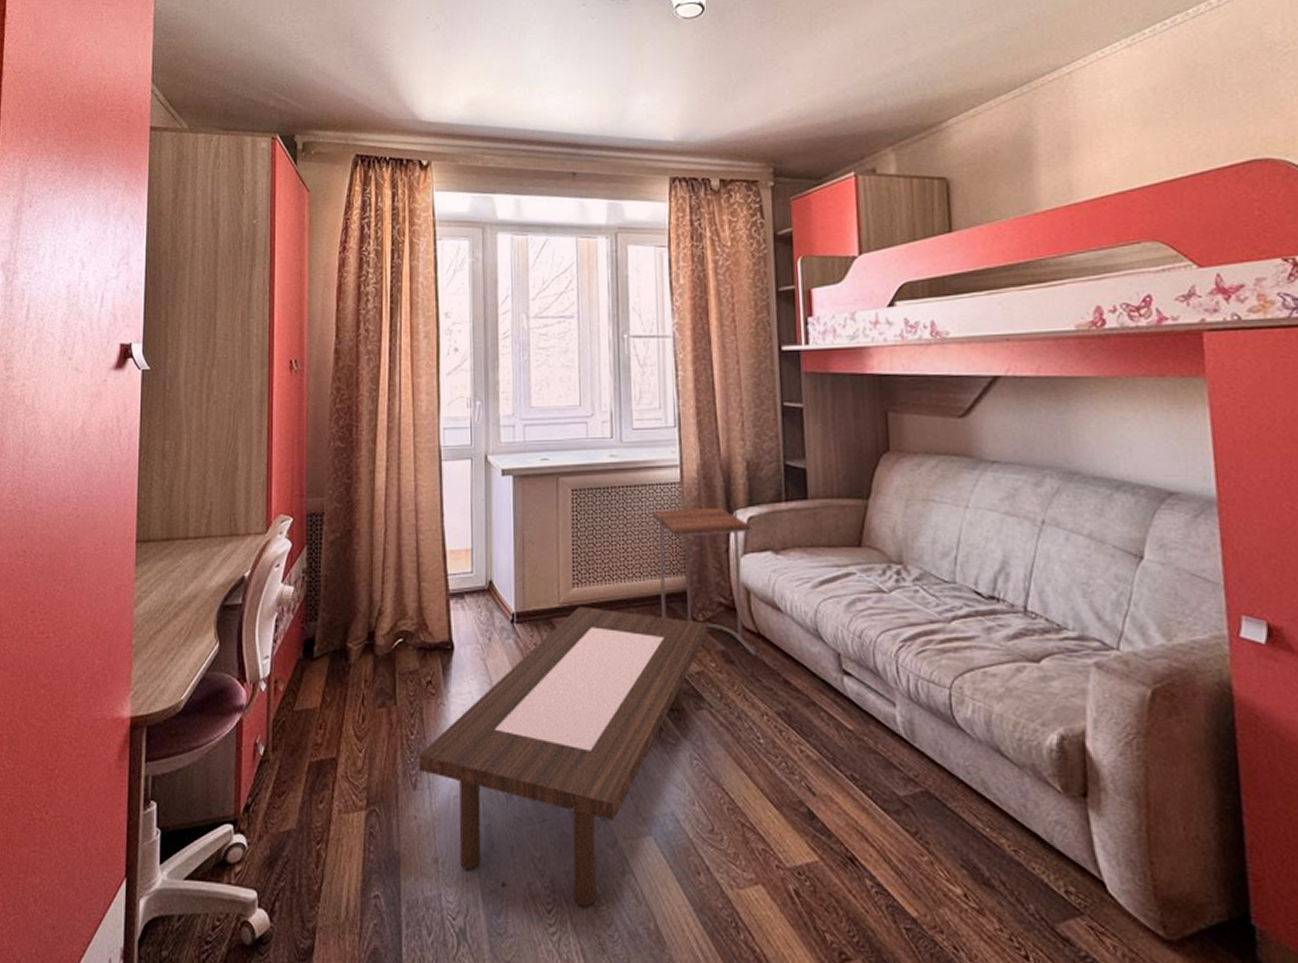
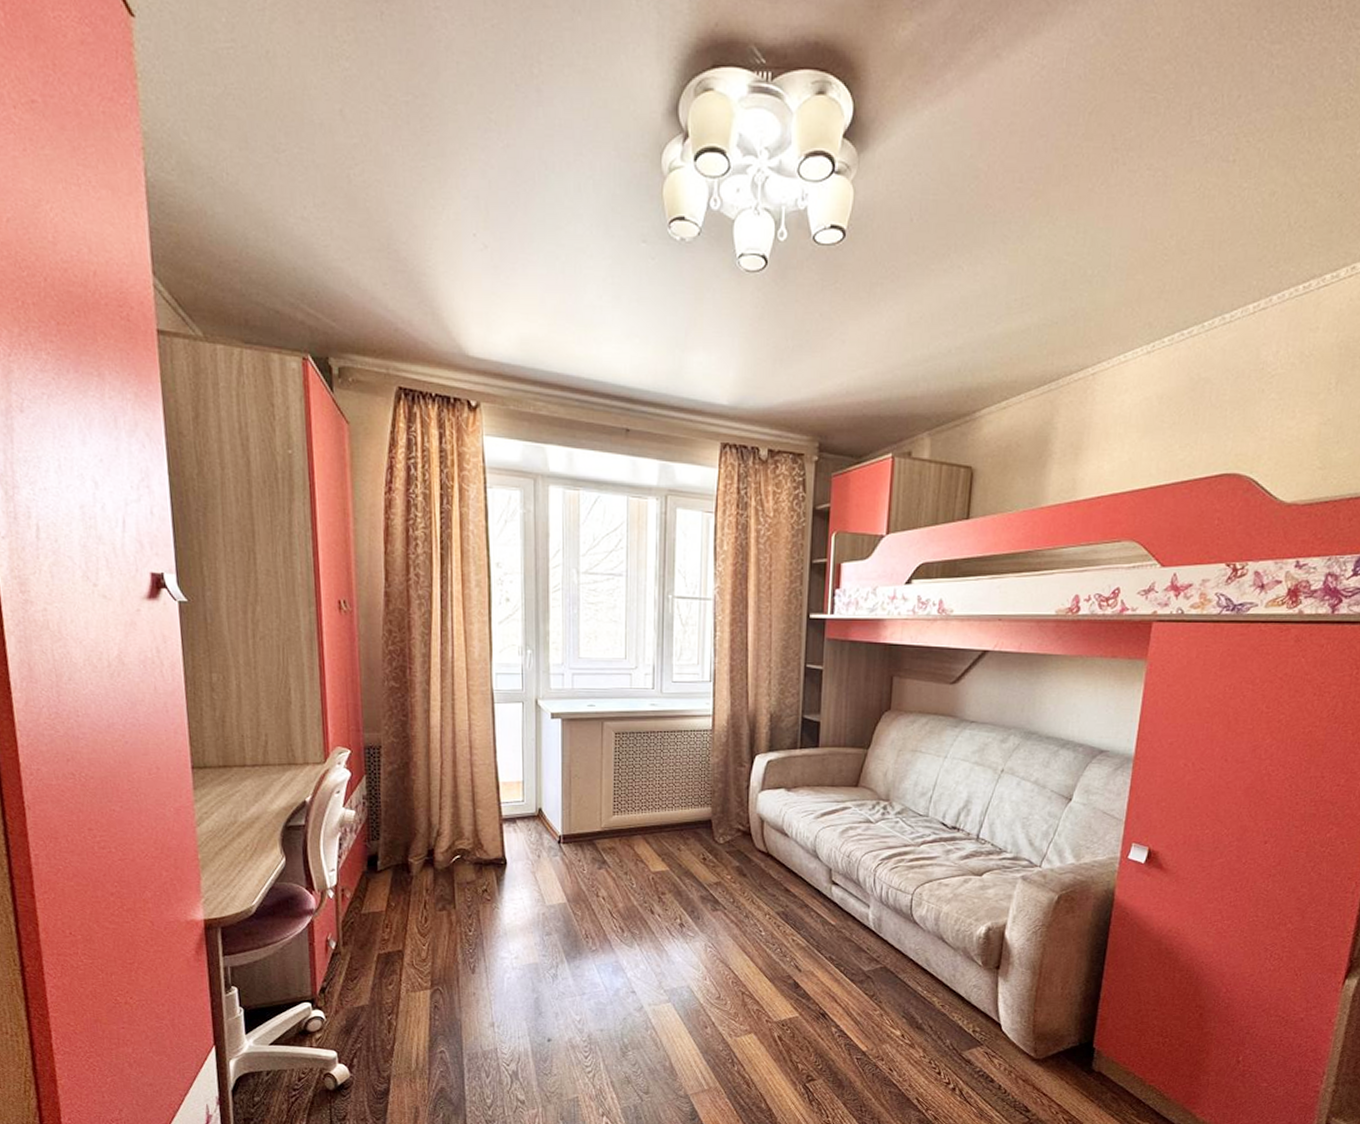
coffee table: present [418,606,708,907] -> none [476,830,727,1053]
side table: present [653,504,757,657] -> none [686,748,769,871]

